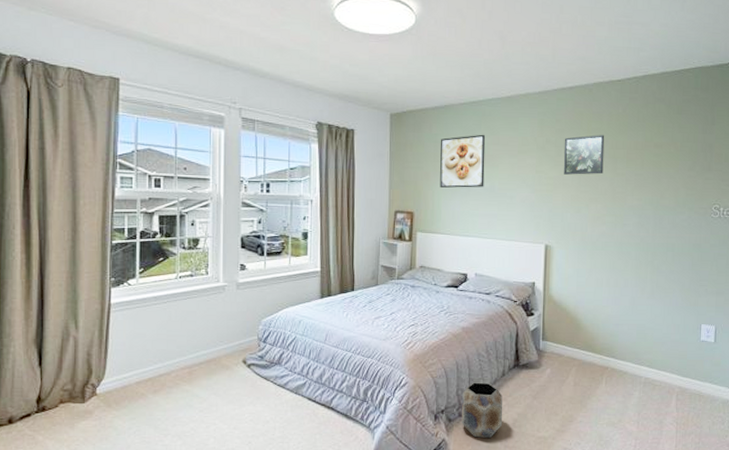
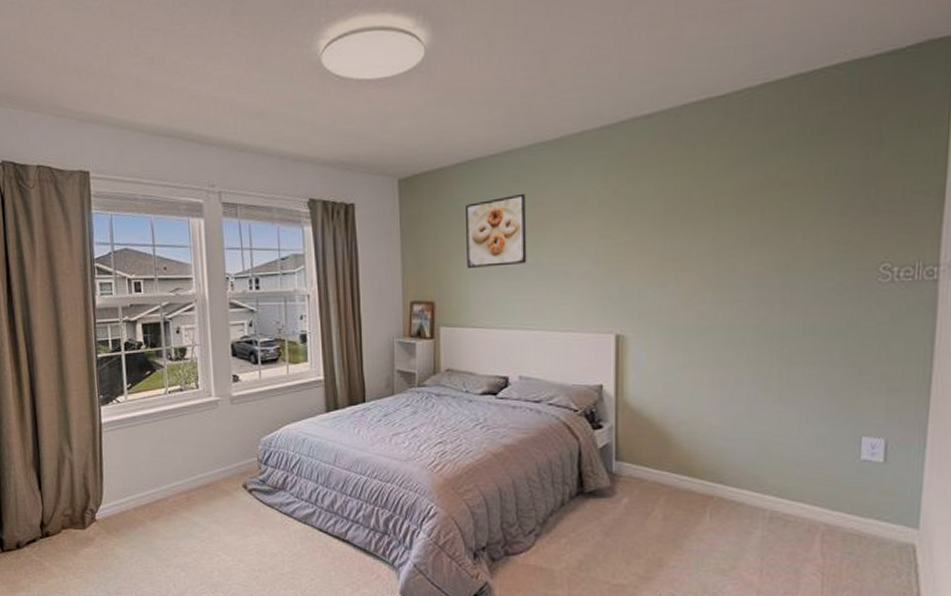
planter: present [462,382,503,438] -> none [509,513,564,583]
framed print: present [563,135,605,175] -> none [639,177,702,238]

